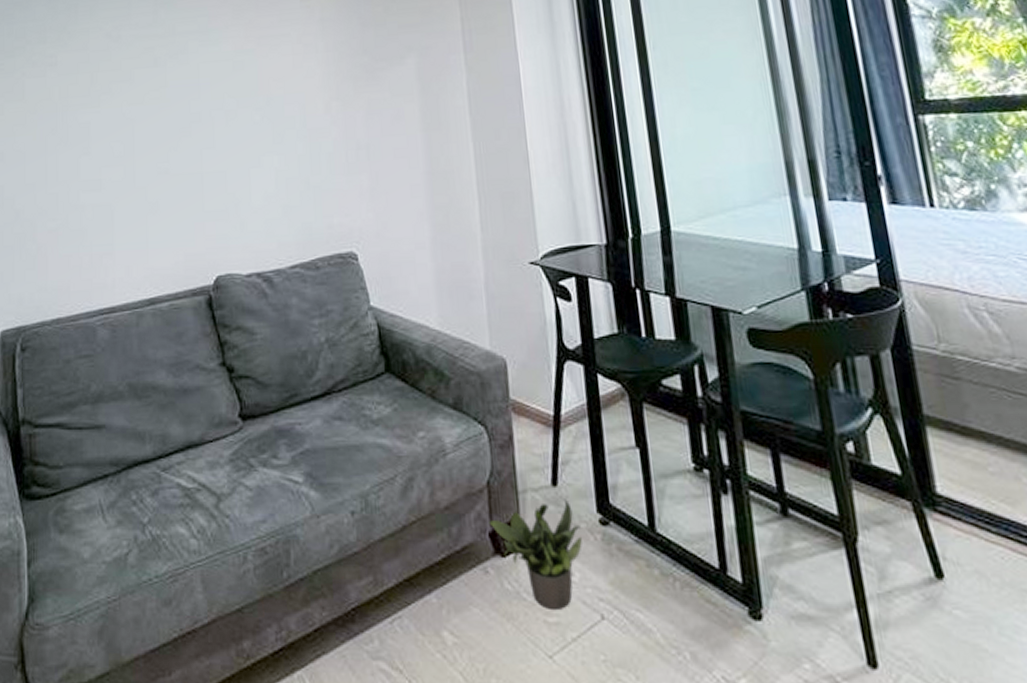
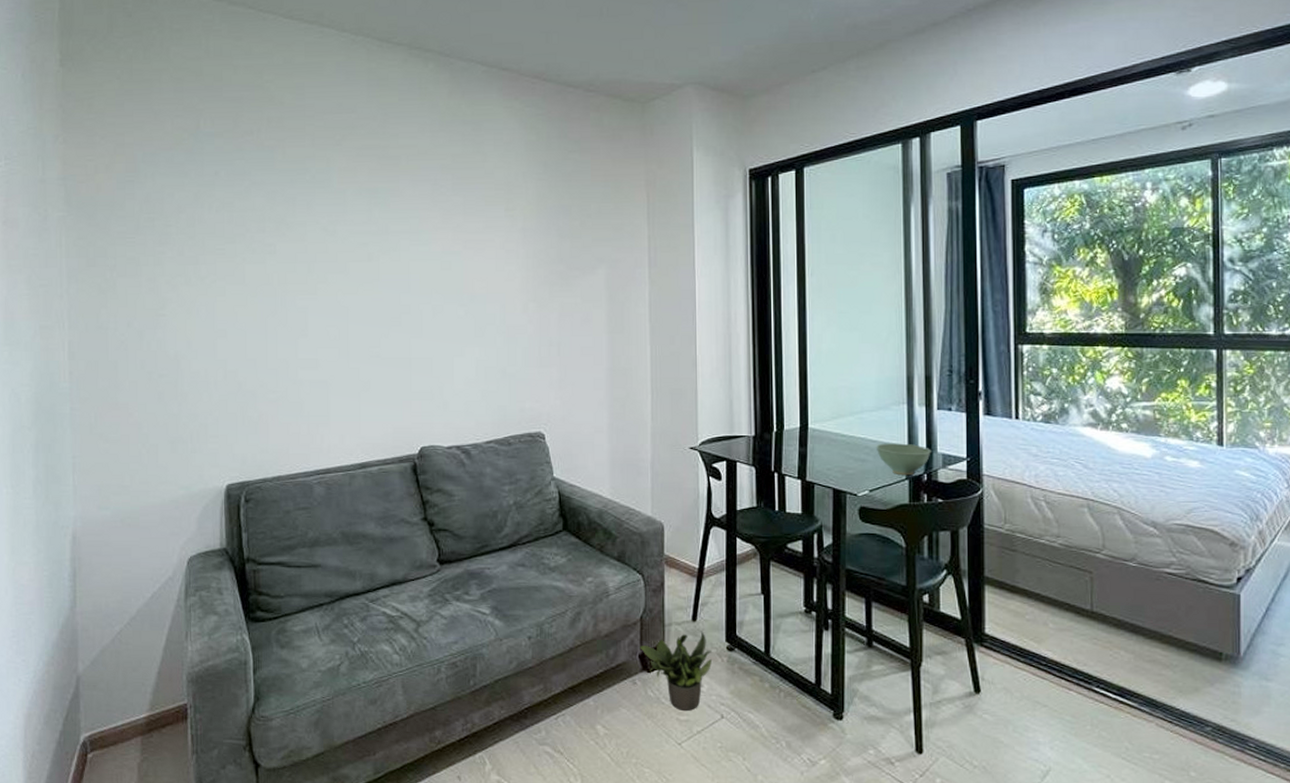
bowl: none [757,244,829,286] -> present [875,443,931,476]

